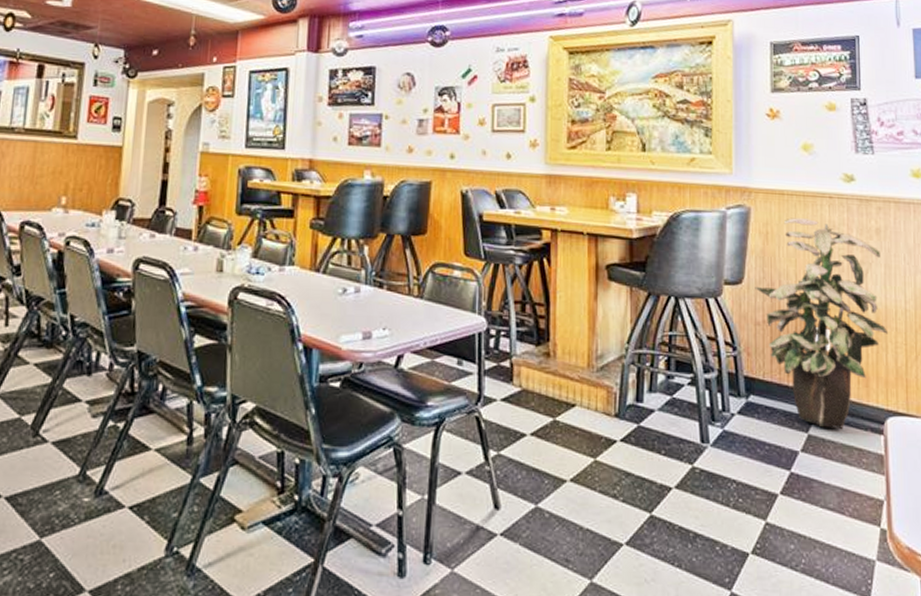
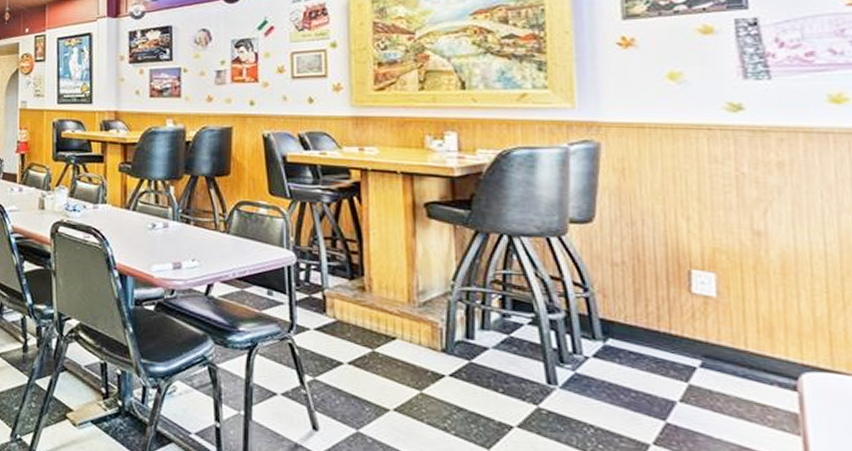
indoor plant: present [755,218,889,430] -> none [609,152,801,383]

